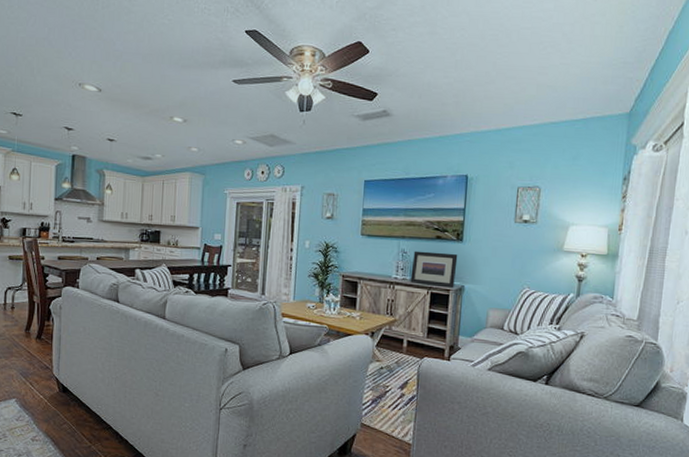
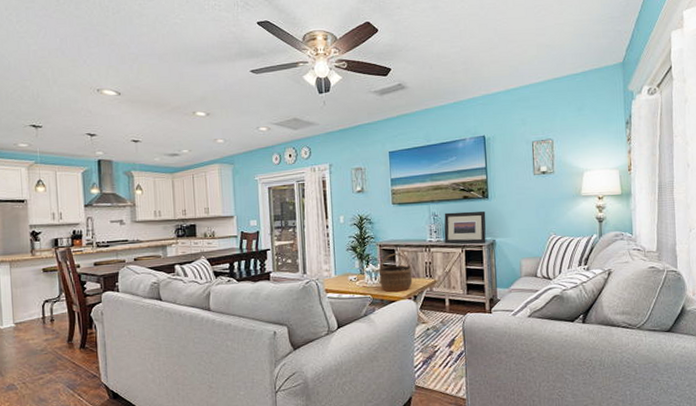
wicker basket: none [337,285,373,326] -> present [378,253,413,293]

